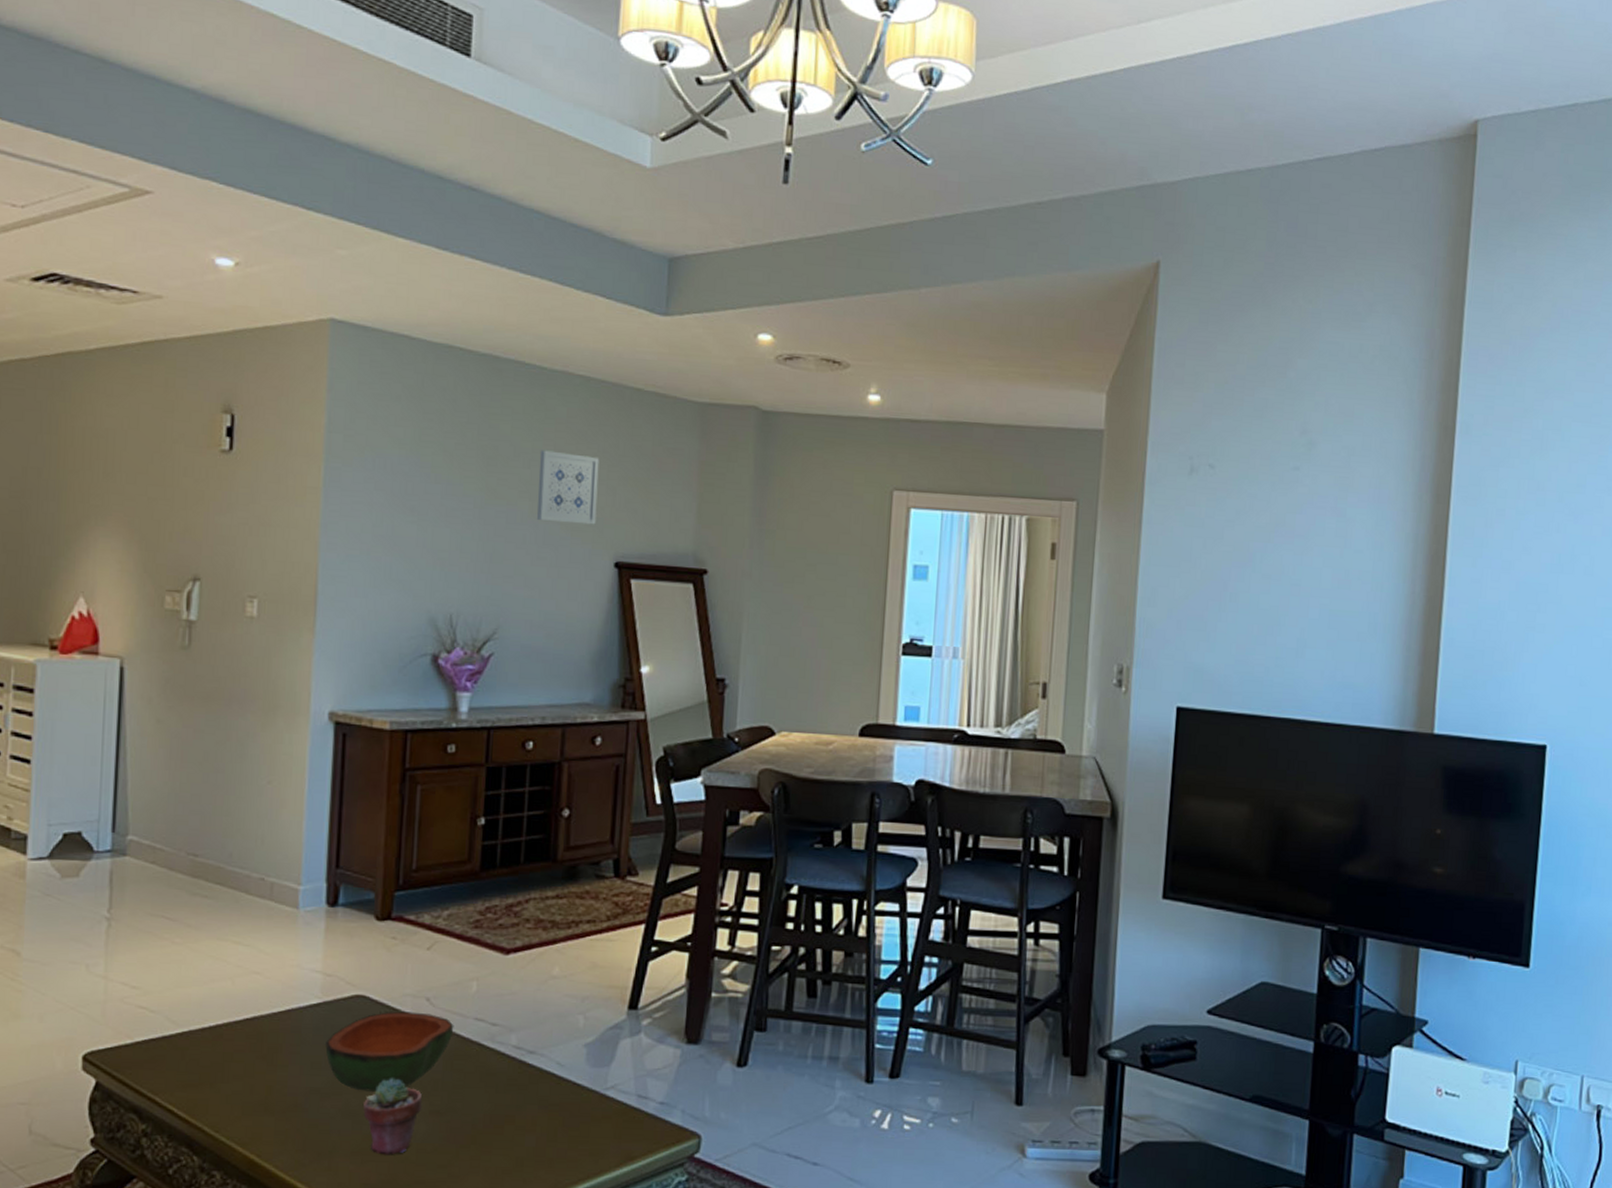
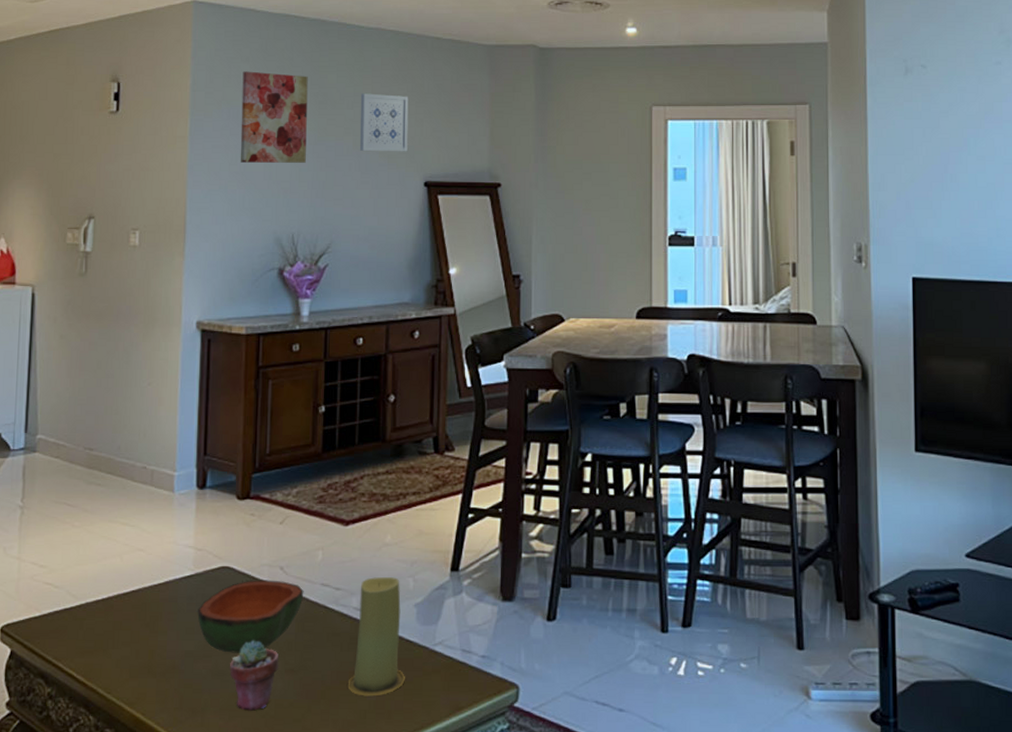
wall art: none [386,412,475,530] -> present [240,71,308,163]
candle: none [502,1013,570,1143] -> present [347,577,405,697]

